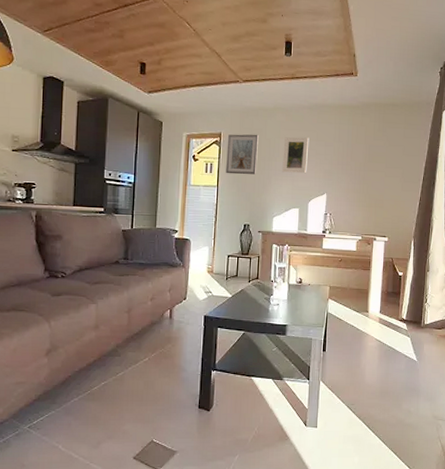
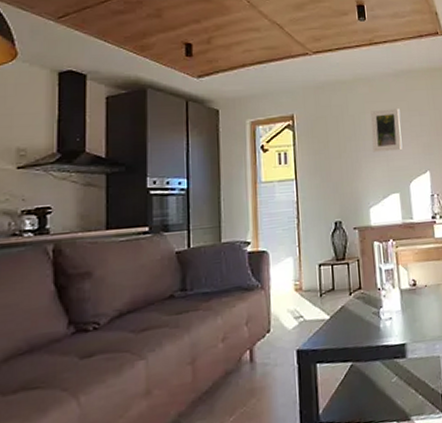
picture frame: present [226,134,259,175] -> none [301,111,342,163]

